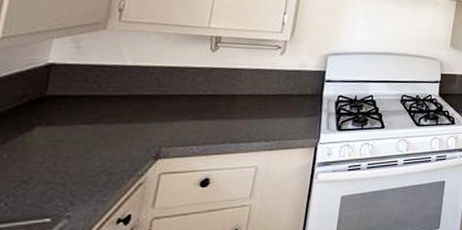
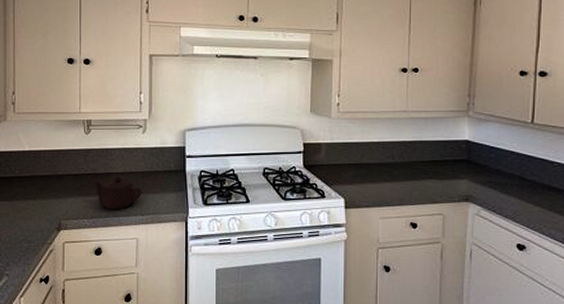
teapot: none [210,99,270,135] -> present [92,176,141,210]

